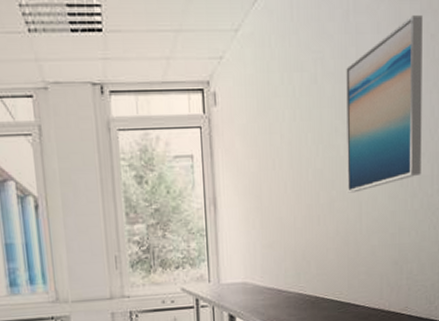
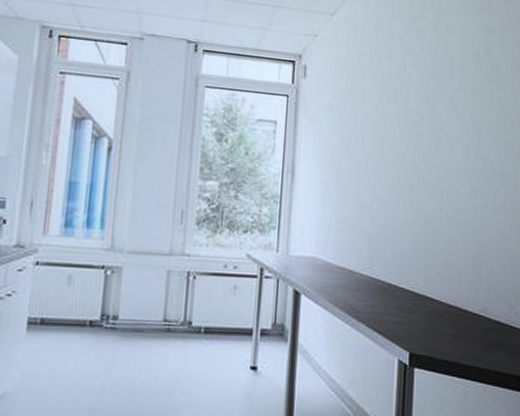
wall art: present [346,15,423,193] -> none [429,25,510,181]

